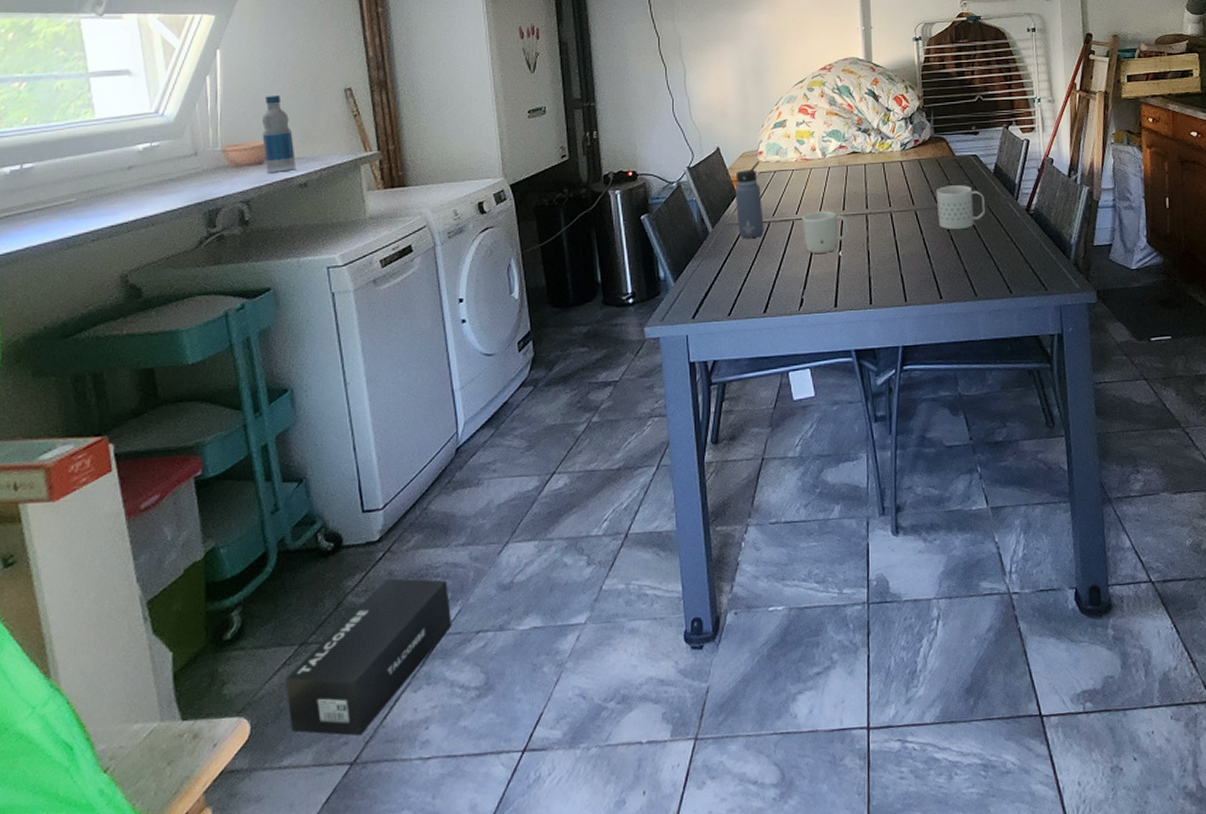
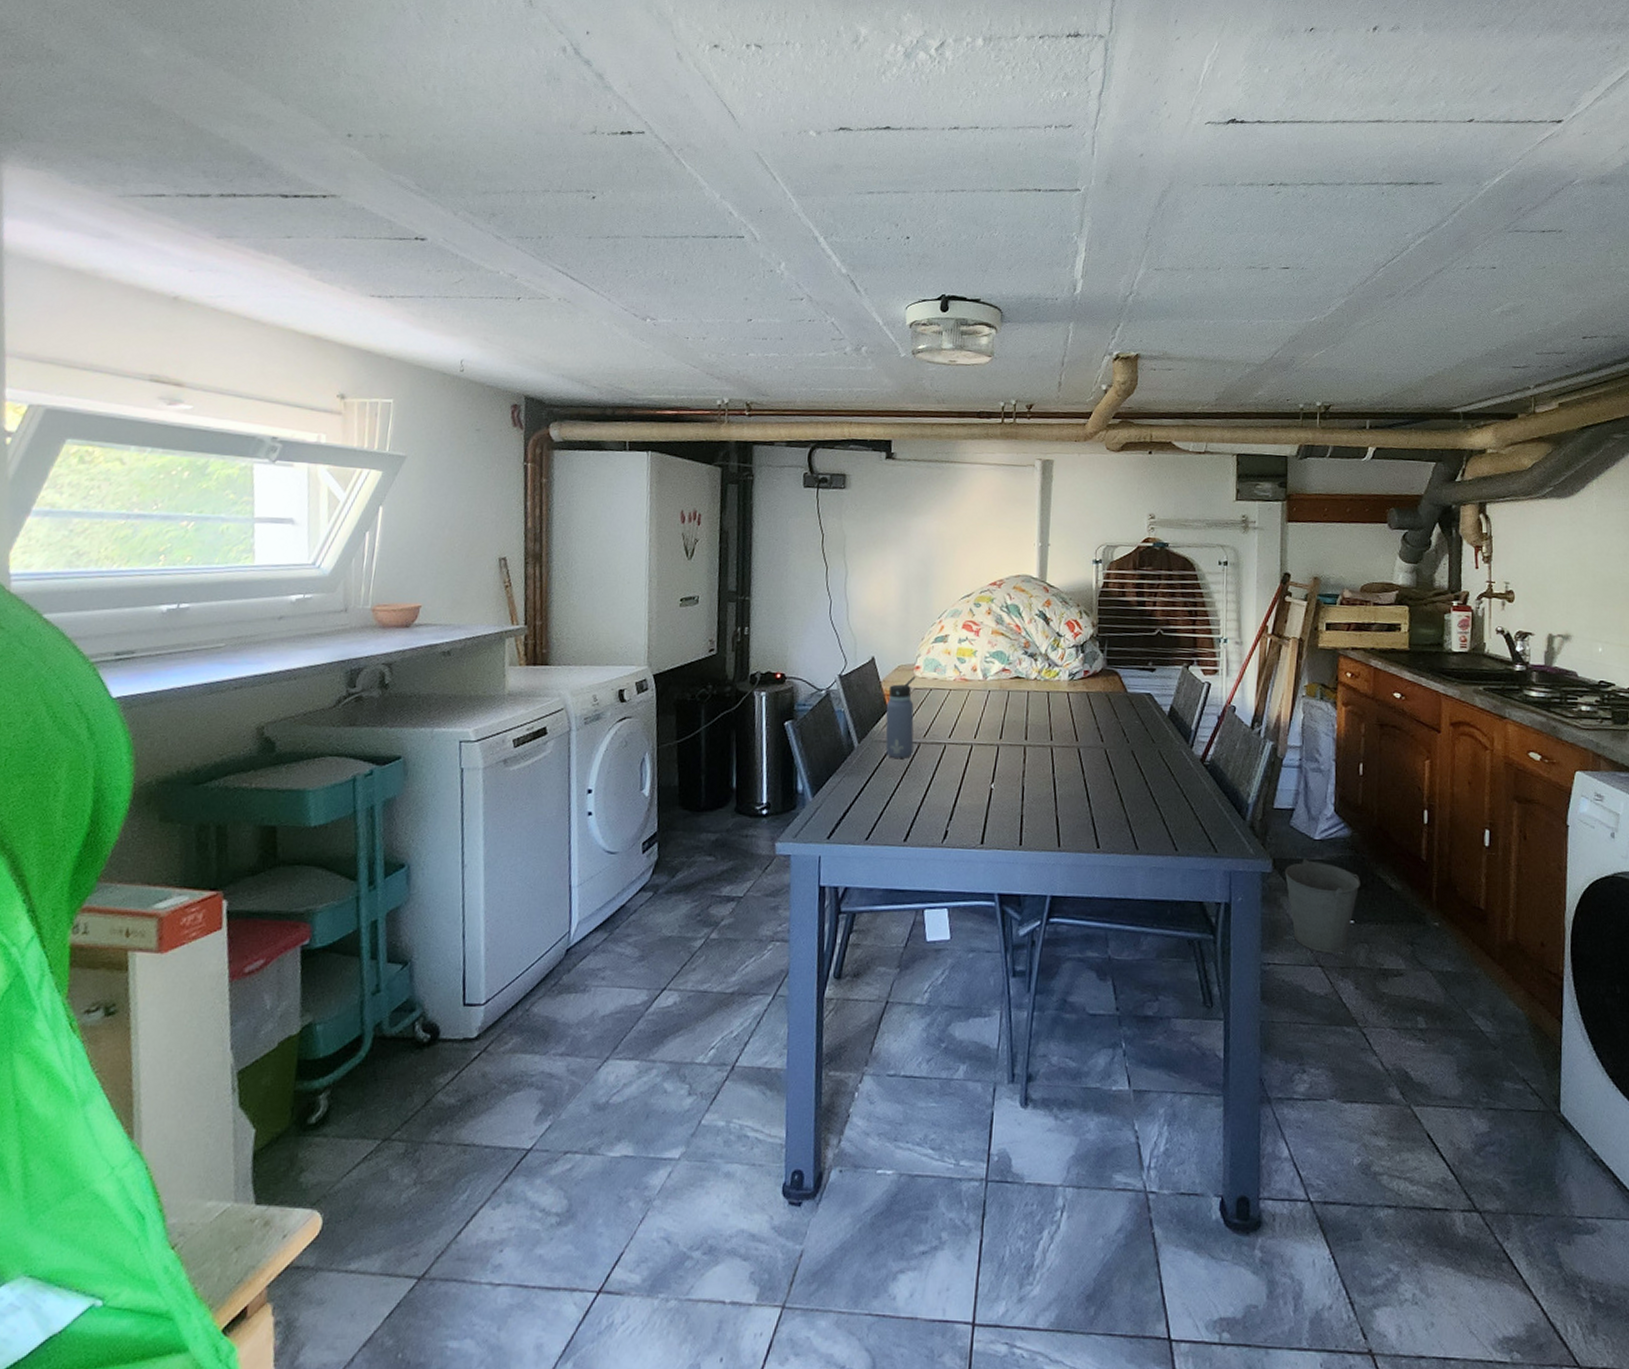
bottle: present [262,95,297,173] -> none [411,558,443,638]
box: present [285,578,453,736] -> none [362,1081,541,1248]
mug: present [802,211,850,253] -> none [954,737,1005,784]
mug: present [935,185,986,230] -> none [1102,724,1156,774]
bucket: none [1108,287,1174,368] -> present [1285,858,1360,954]

